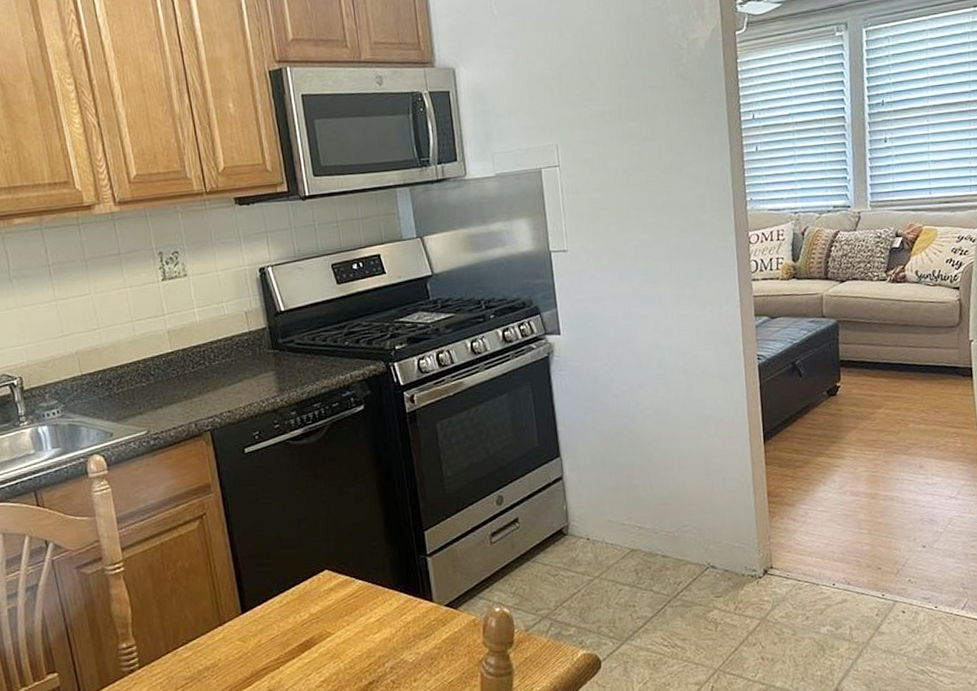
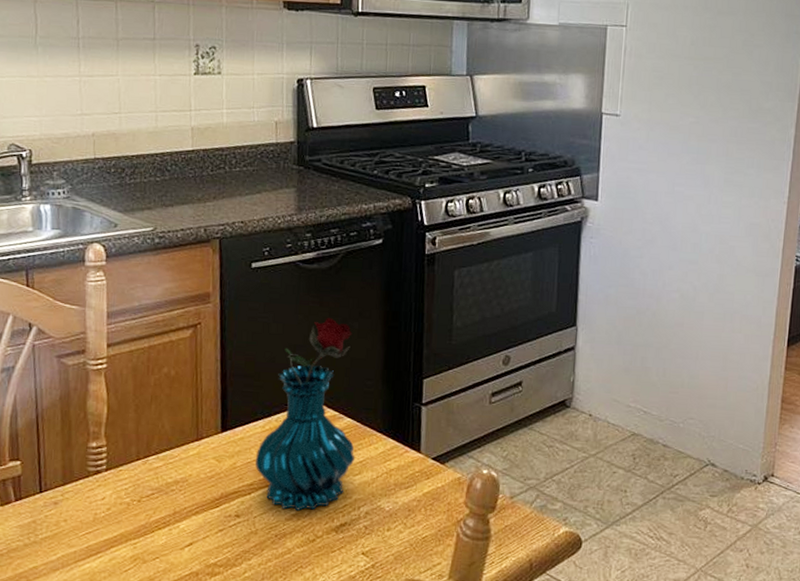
vase: none [278,488,373,678] -> present [255,318,355,510]

